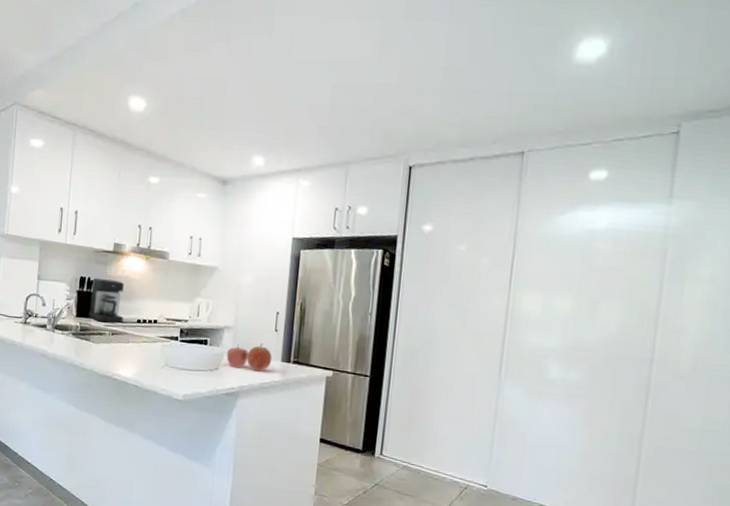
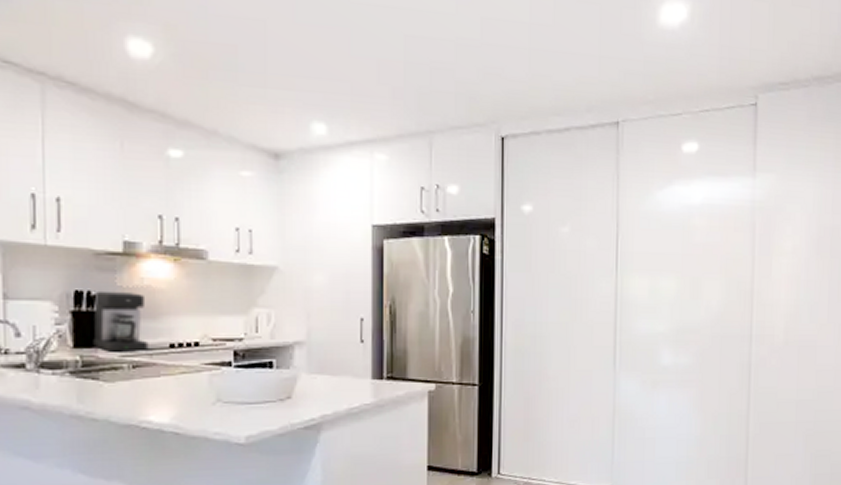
fruit: present [226,344,248,368] -> none [300,363,329,394]
fruit: present [246,343,272,372] -> none [327,359,360,395]

